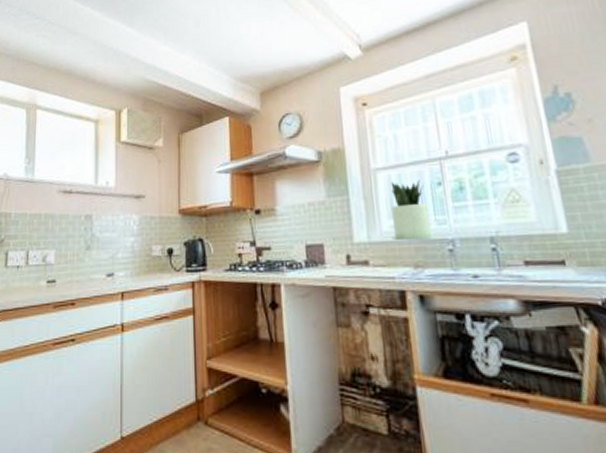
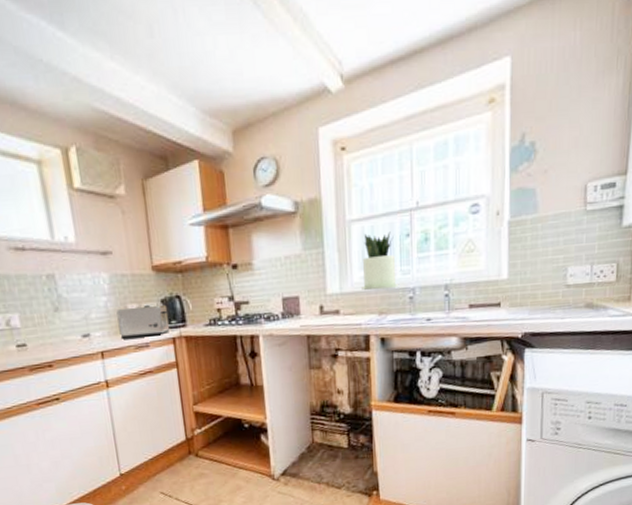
toaster: none [141,247,190,280] -> present [116,304,170,339]

